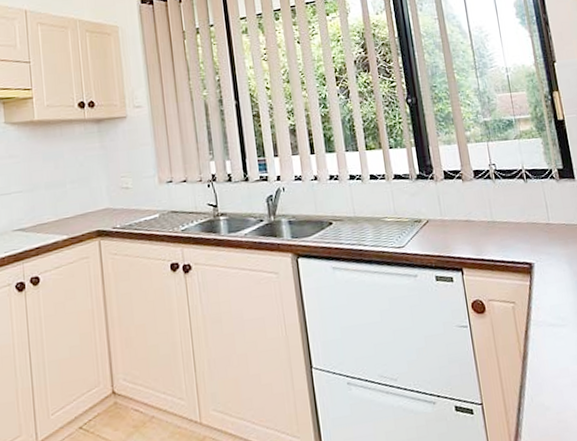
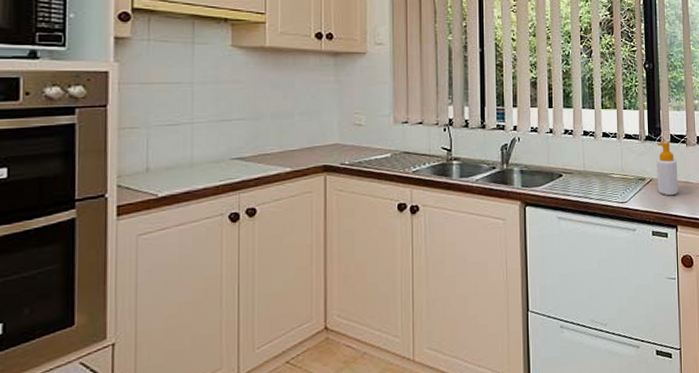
soap bottle: none [430,179,460,237] -> present [657,142,678,196]

